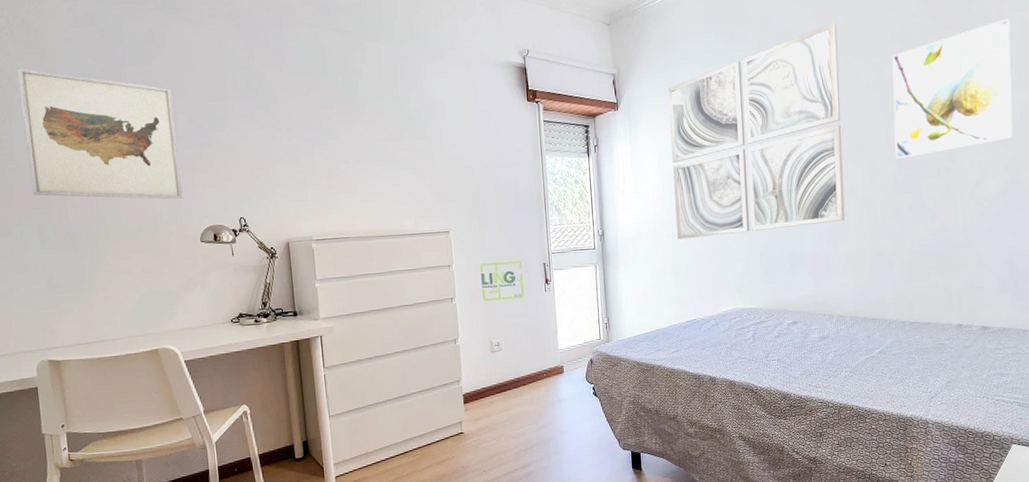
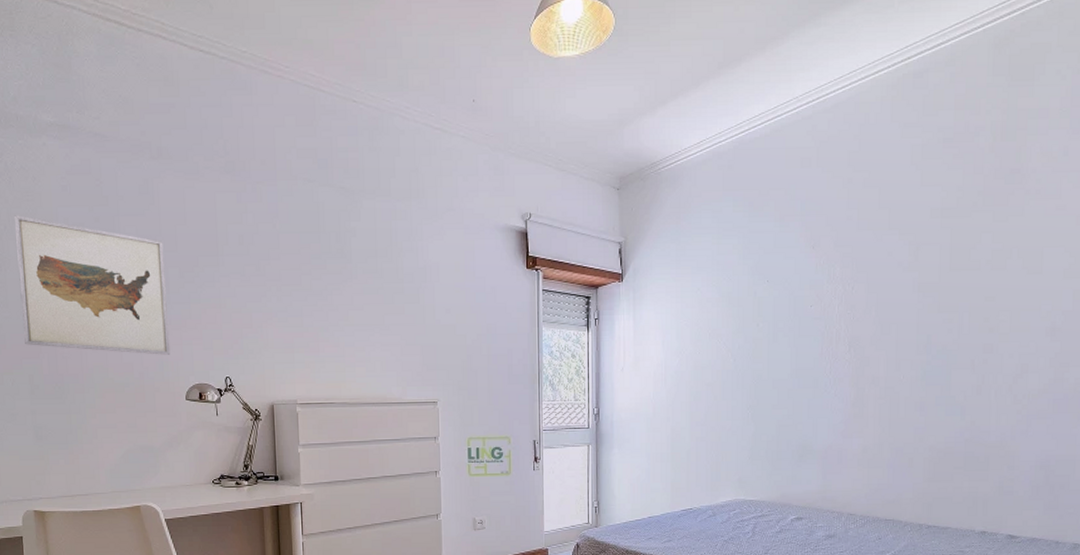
wall art: present [668,23,845,240] -> none [678,195,869,423]
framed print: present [892,18,1013,160] -> none [925,195,1069,349]

